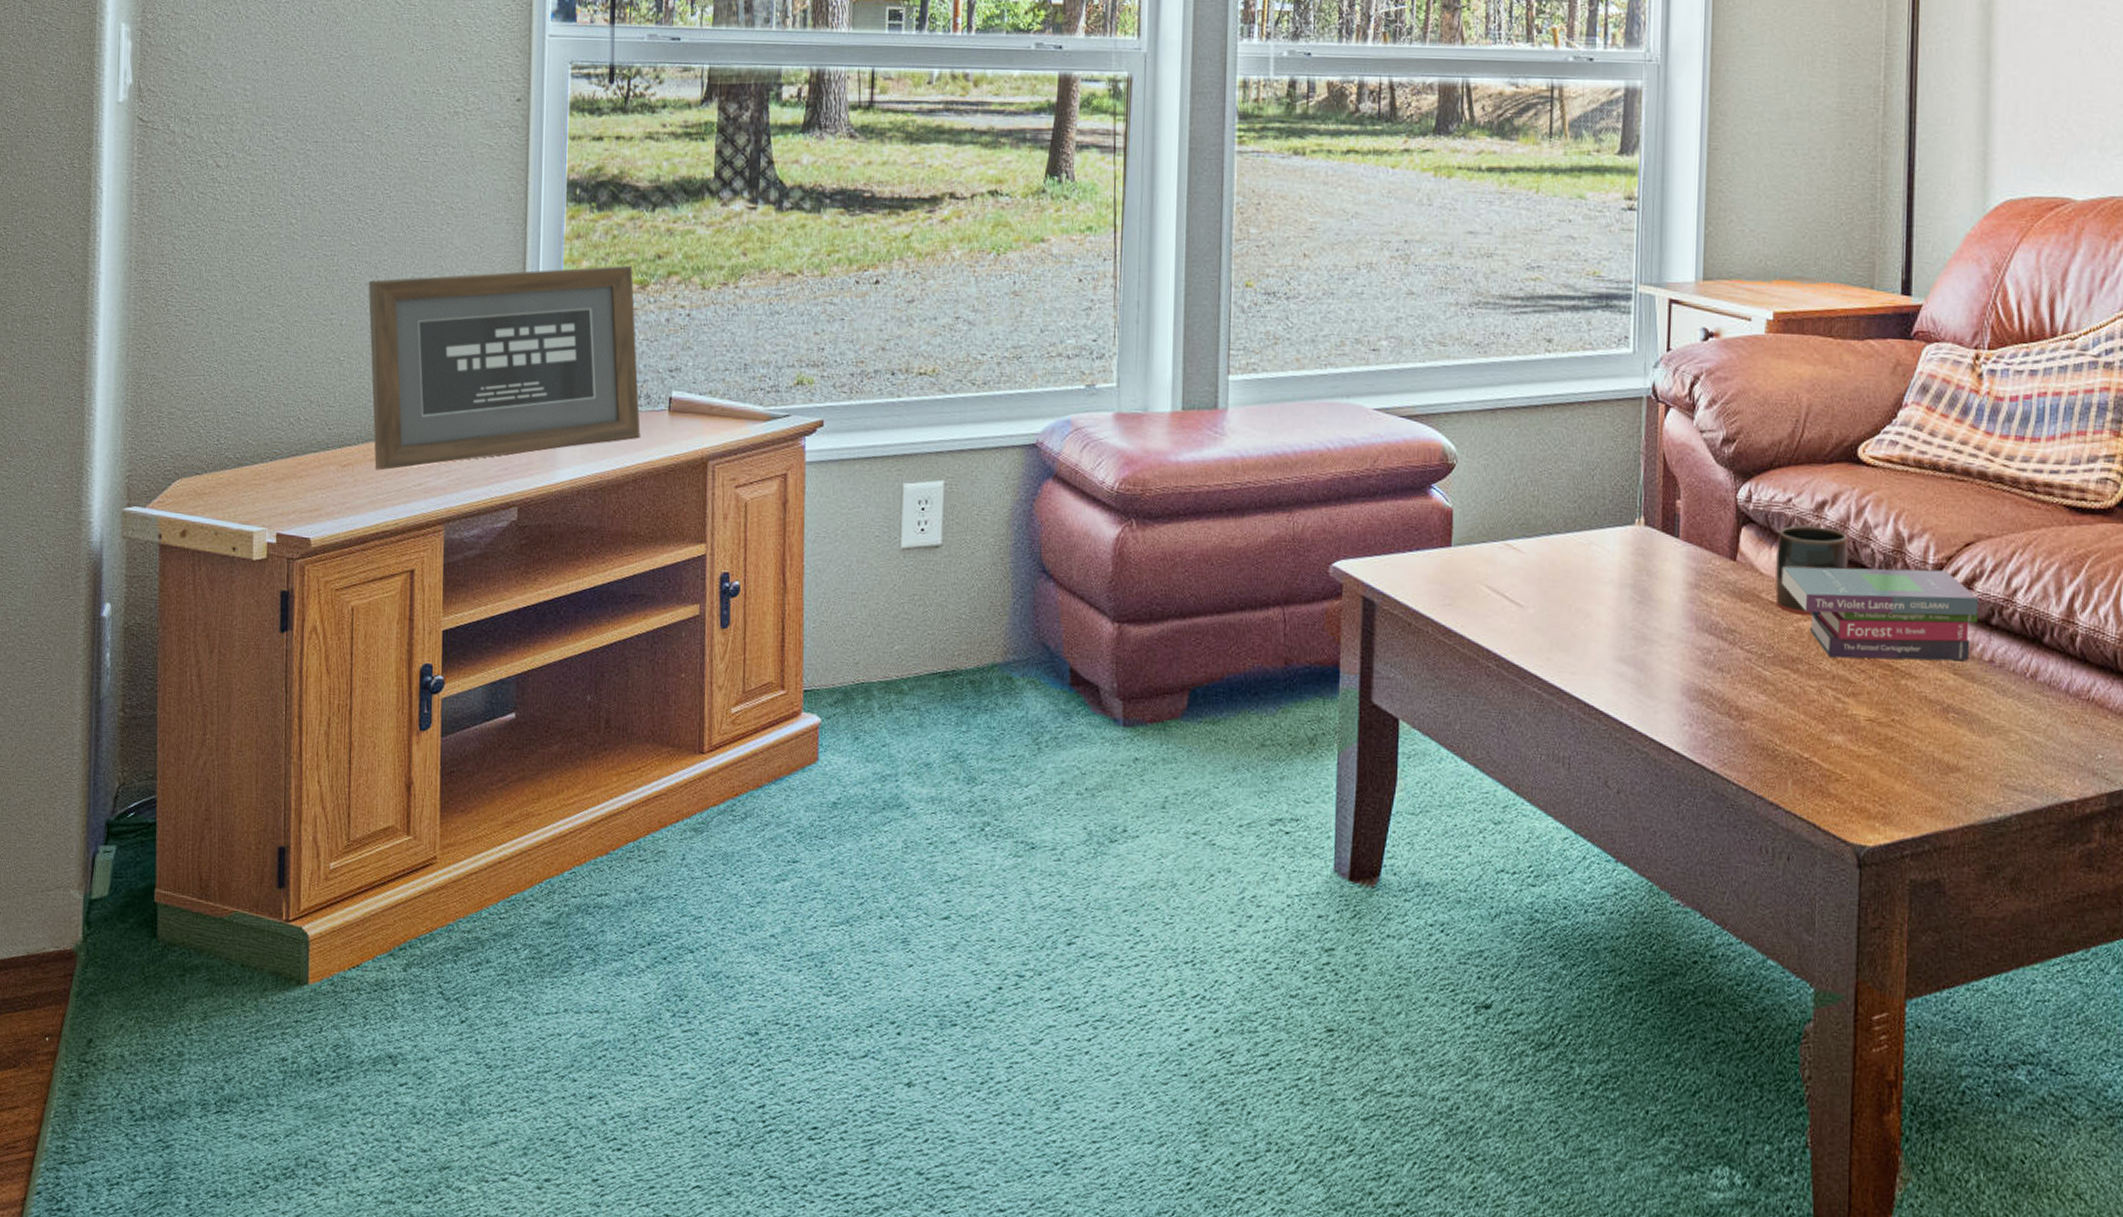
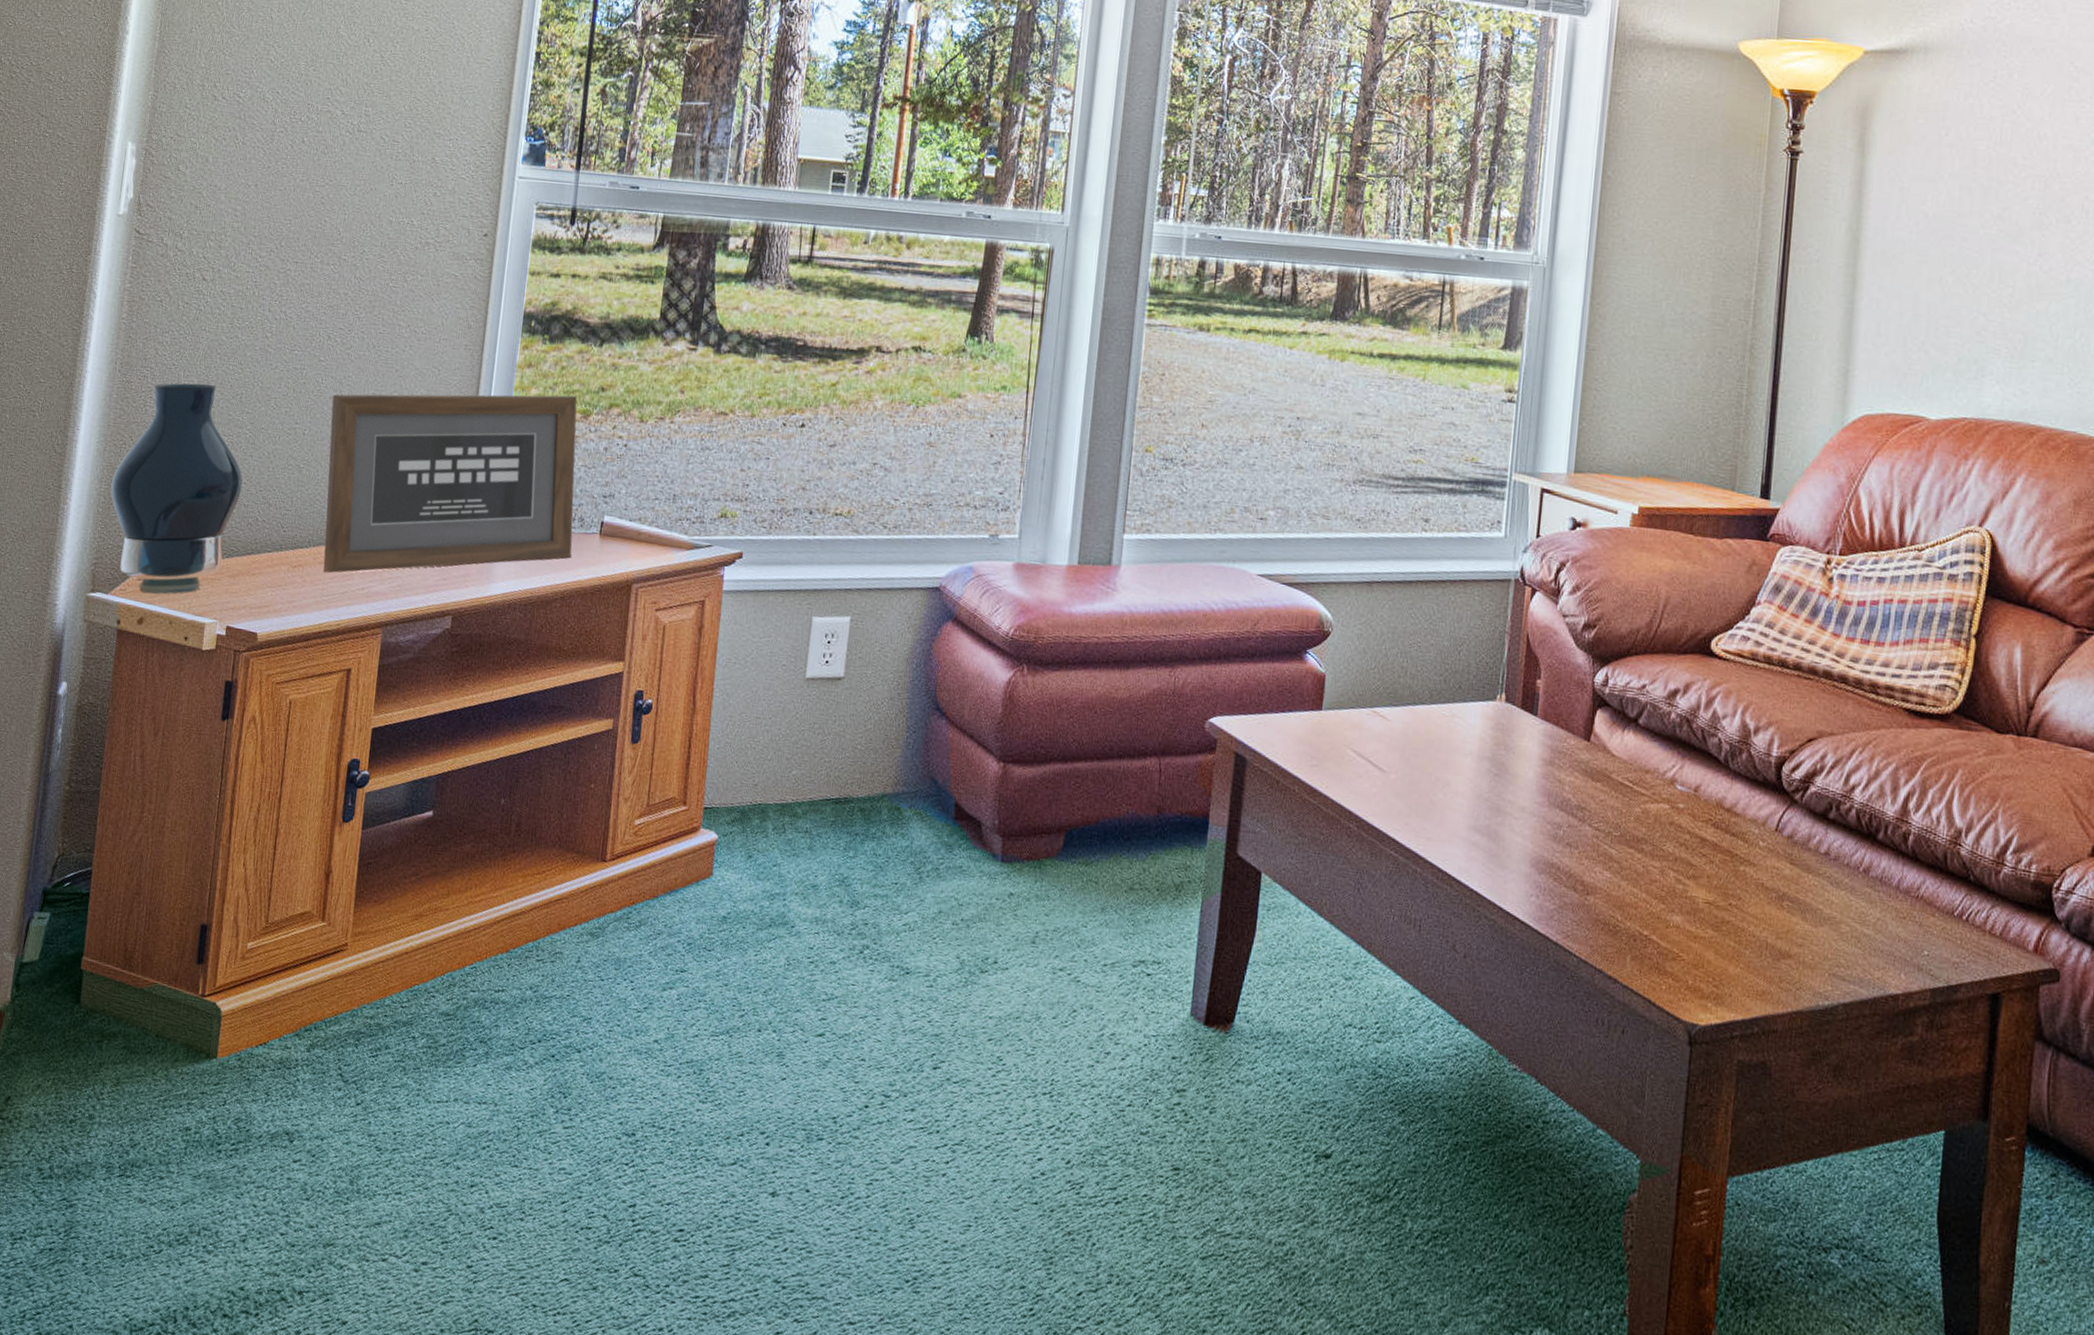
vase: none [138,277,280,505] -> present [111,383,243,595]
mug: present [1774,525,1849,615] -> none [1624,711,1698,798]
books: present [1782,566,1979,661] -> none [1632,750,1818,852]

